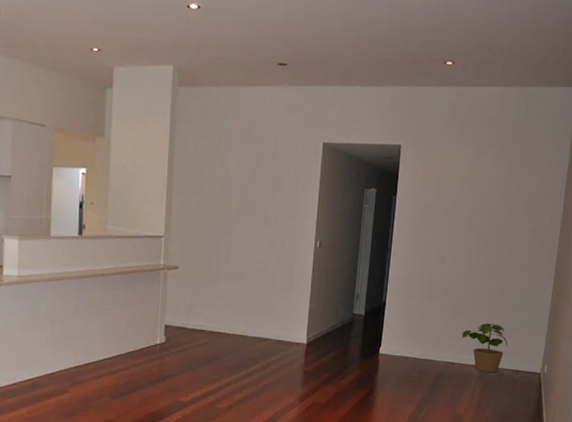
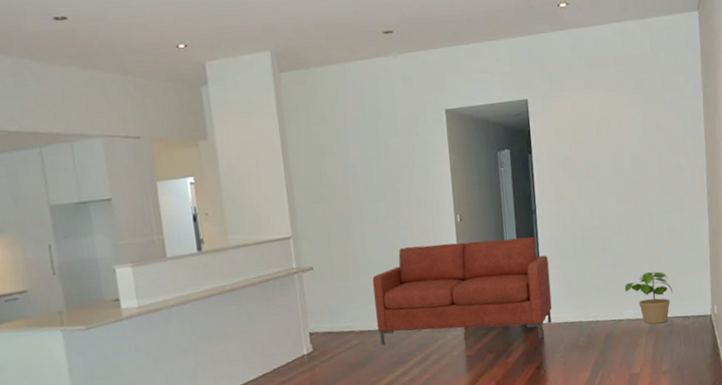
sofa: none [226,262,395,368] -> present [372,236,552,345]

